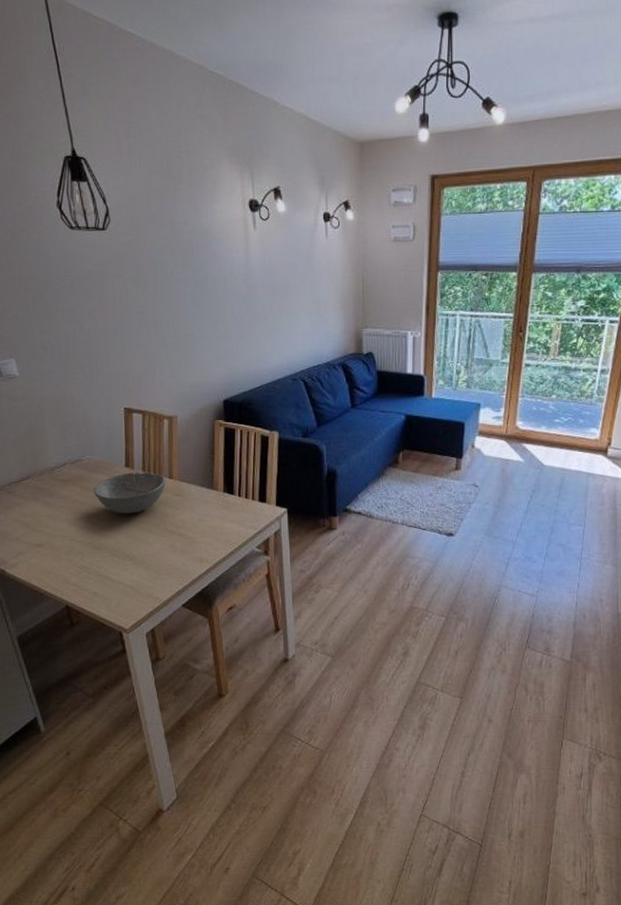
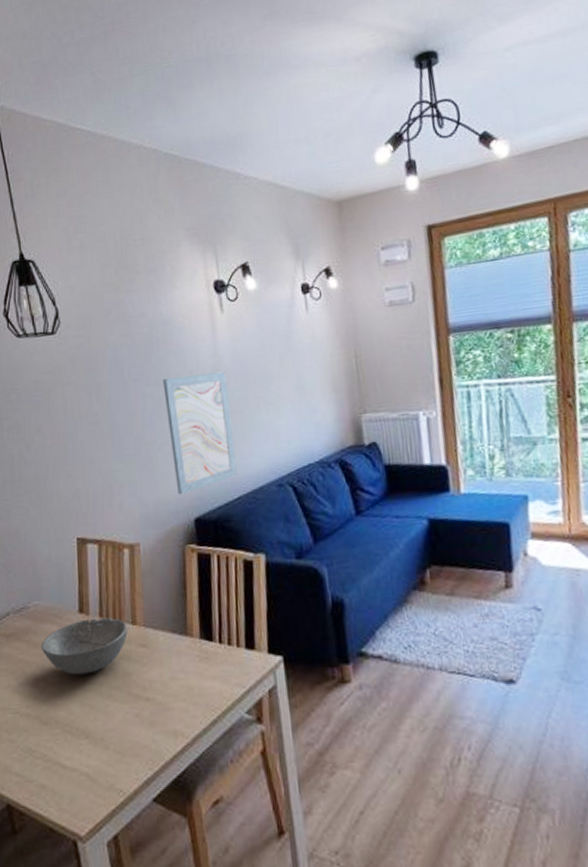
wall art: none [201,281,260,380] -> present [163,371,237,495]

